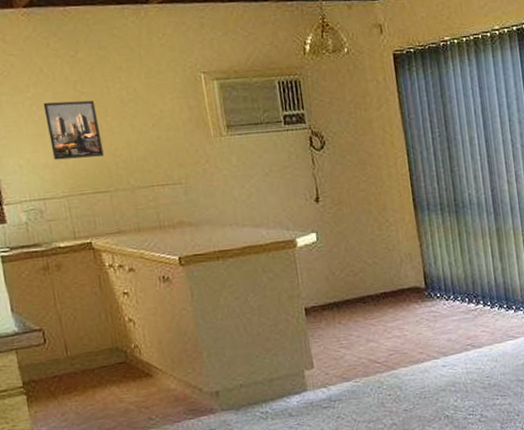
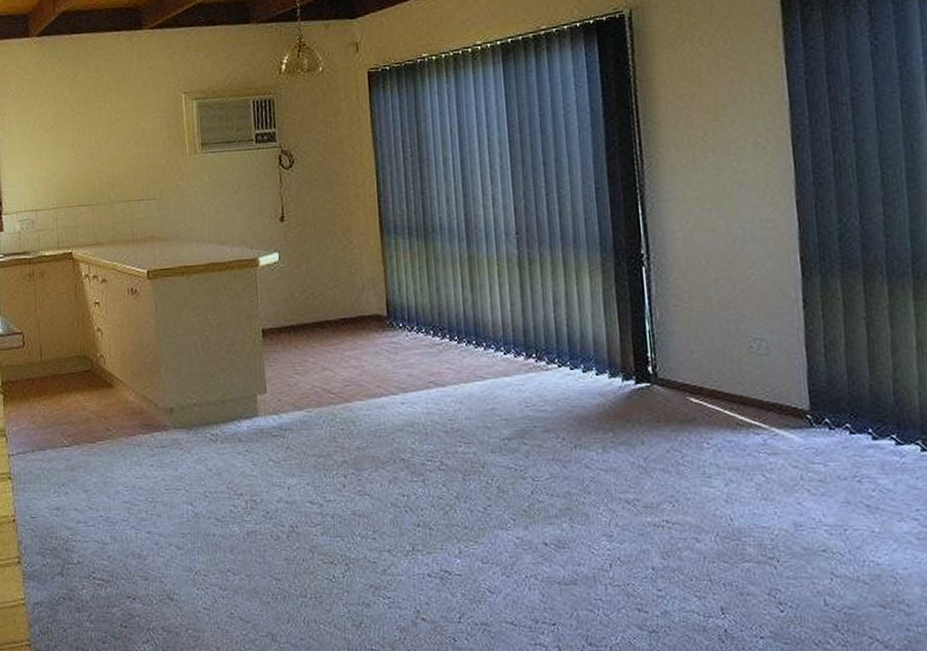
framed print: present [43,100,104,160] -> none [44,119,90,174]

